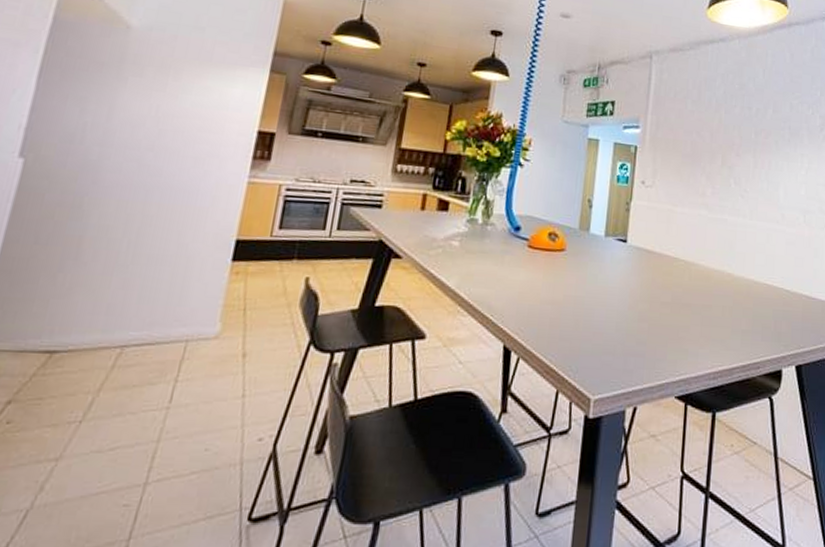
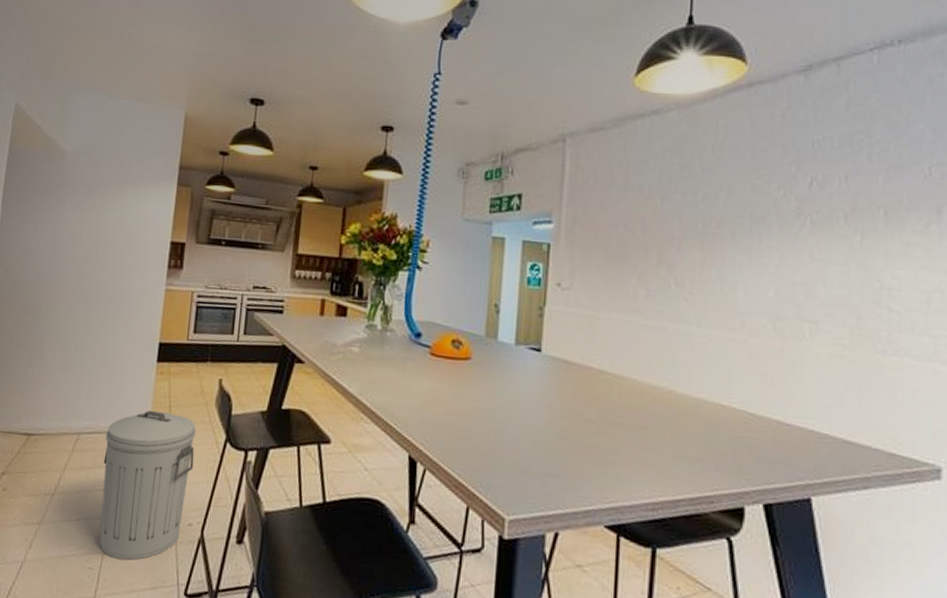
trash can: none [140,316,275,490] -> present [99,411,196,560]

